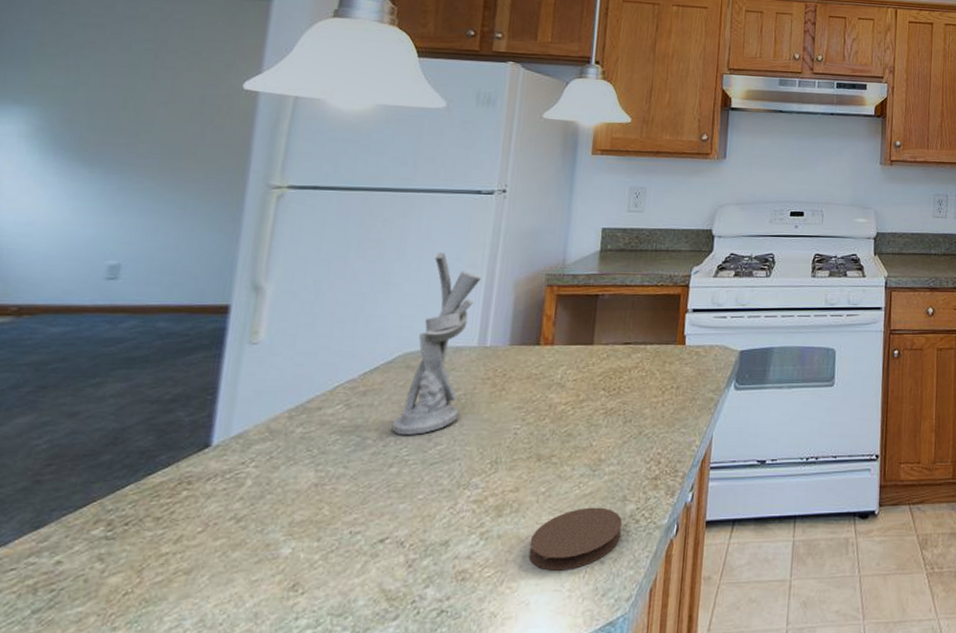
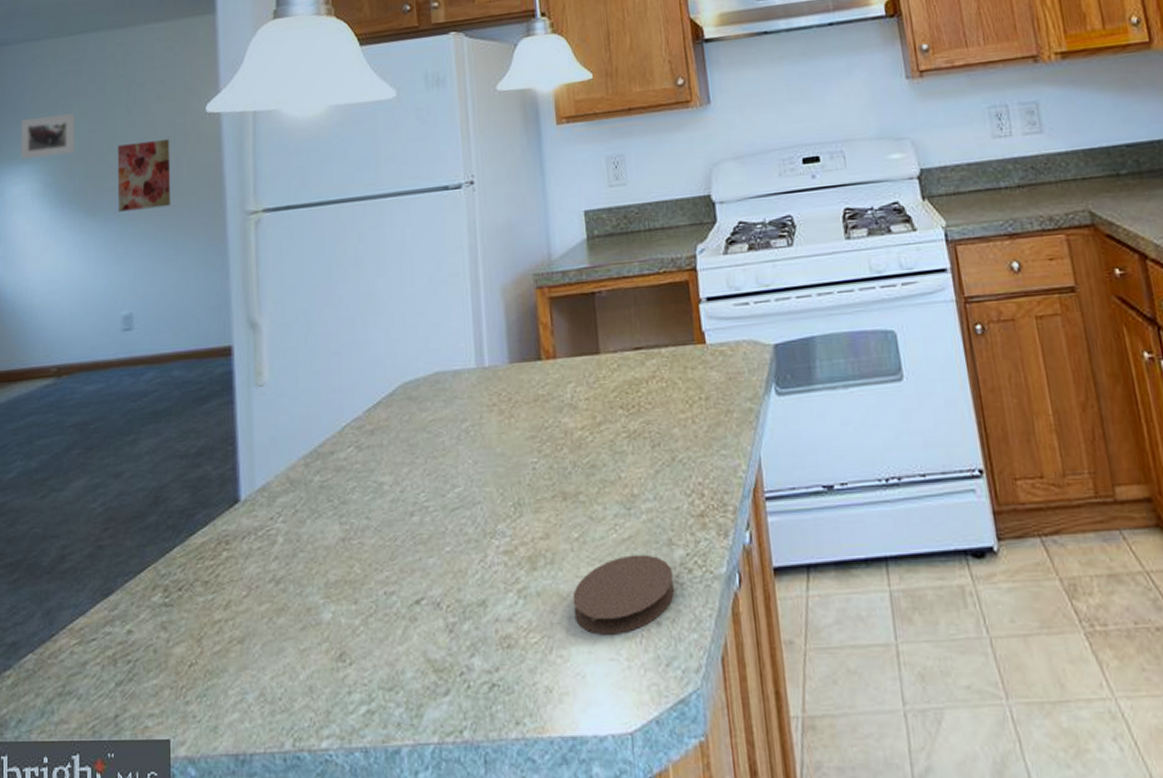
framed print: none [12,61,88,104] -> present [20,113,75,160]
wall art: none [122,104,197,170] -> present [117,139,171,212]
utensil holder: present [391,253,481,435] -> none [405,263,471,478]

